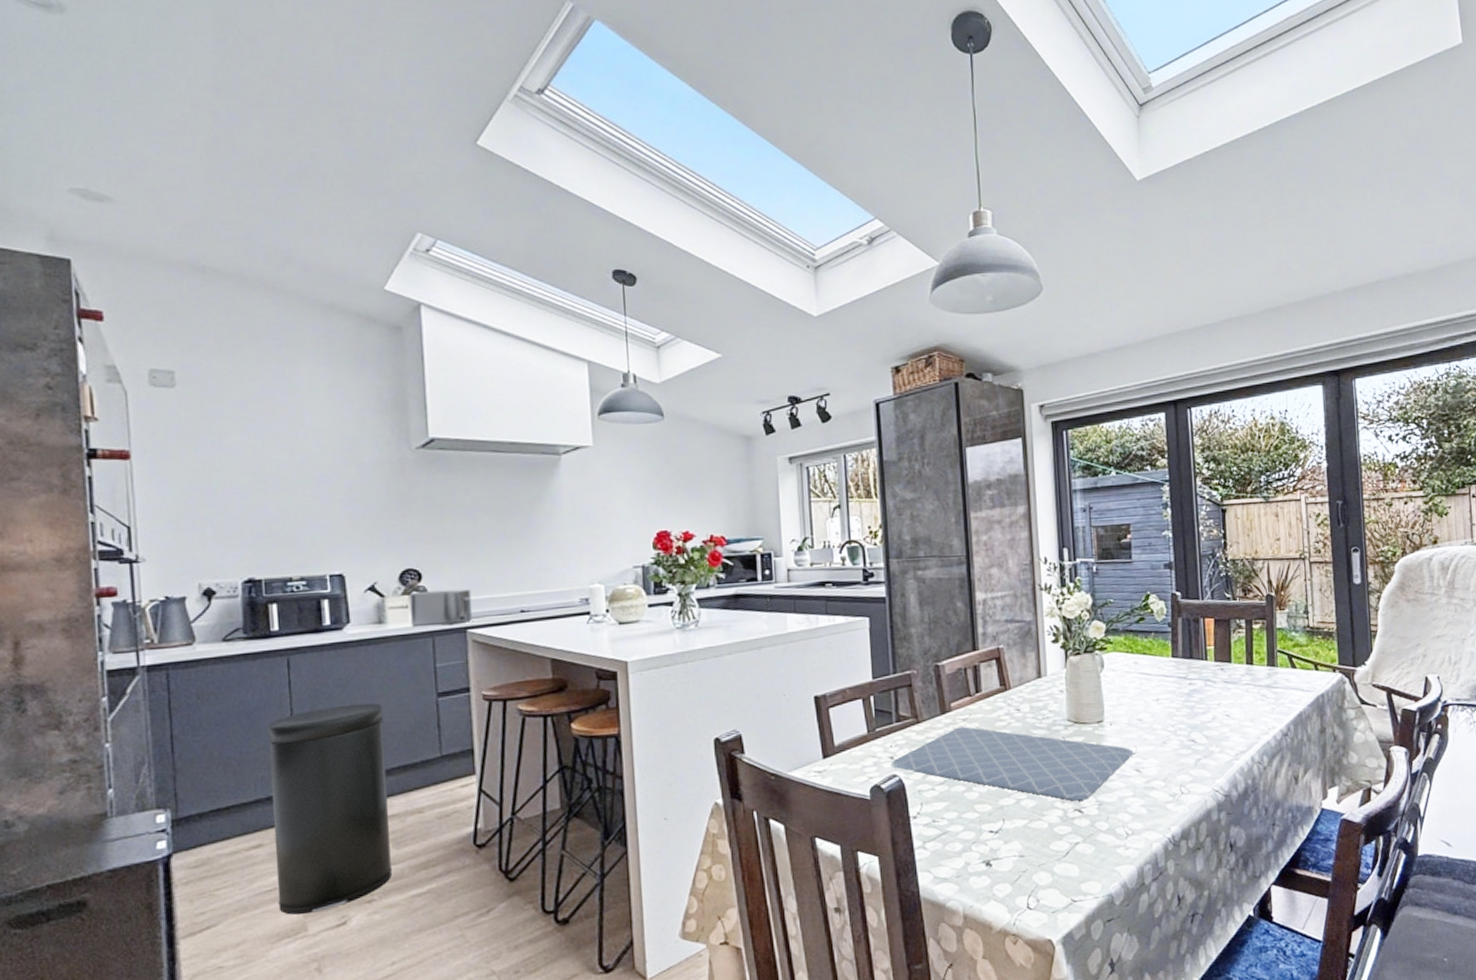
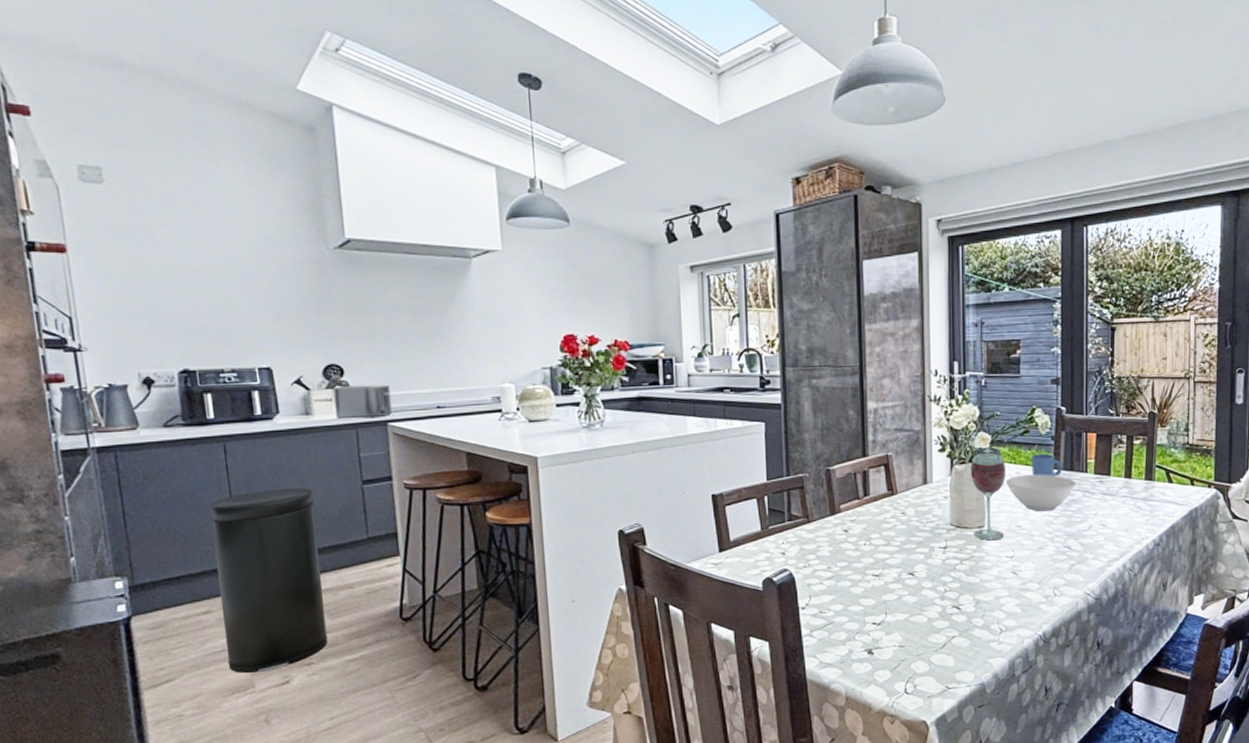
placemat: present [890,726,1134,801] -> none [782,527,1011,599]
wineglass: none [1085,636,1124,736] -> present [970,447,1005,541]
bowl: none [1123,663,1197,703] -> present [1005,474,1077,512]
mug: none [1147,641,1182,666] -> present [1030,453,1063,477]

